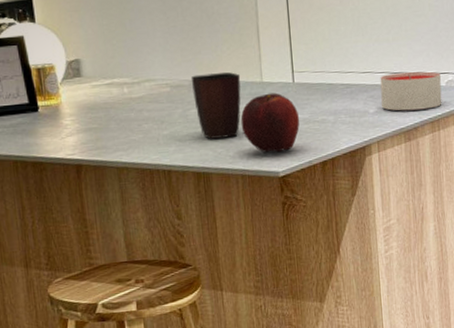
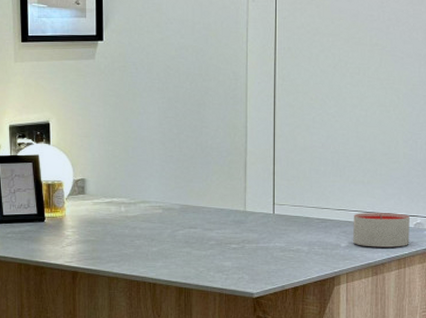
mug: present [191,72,241,139] -> none [181,200,226,258]
fruit: present [240,92,300,153] -> none [223,221,277,276]

